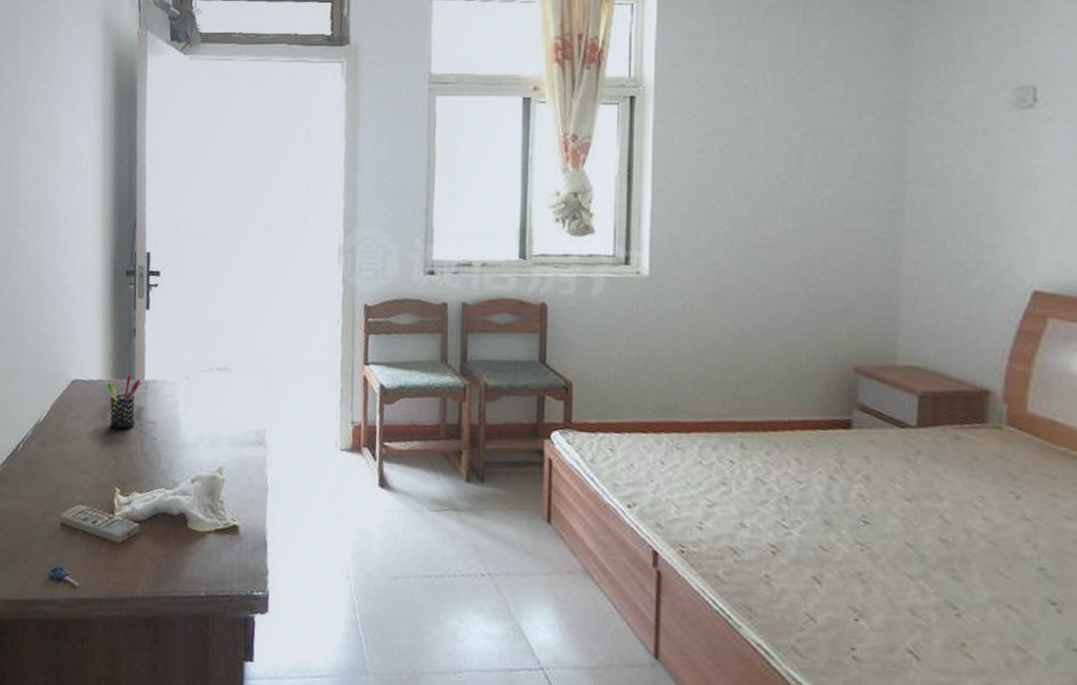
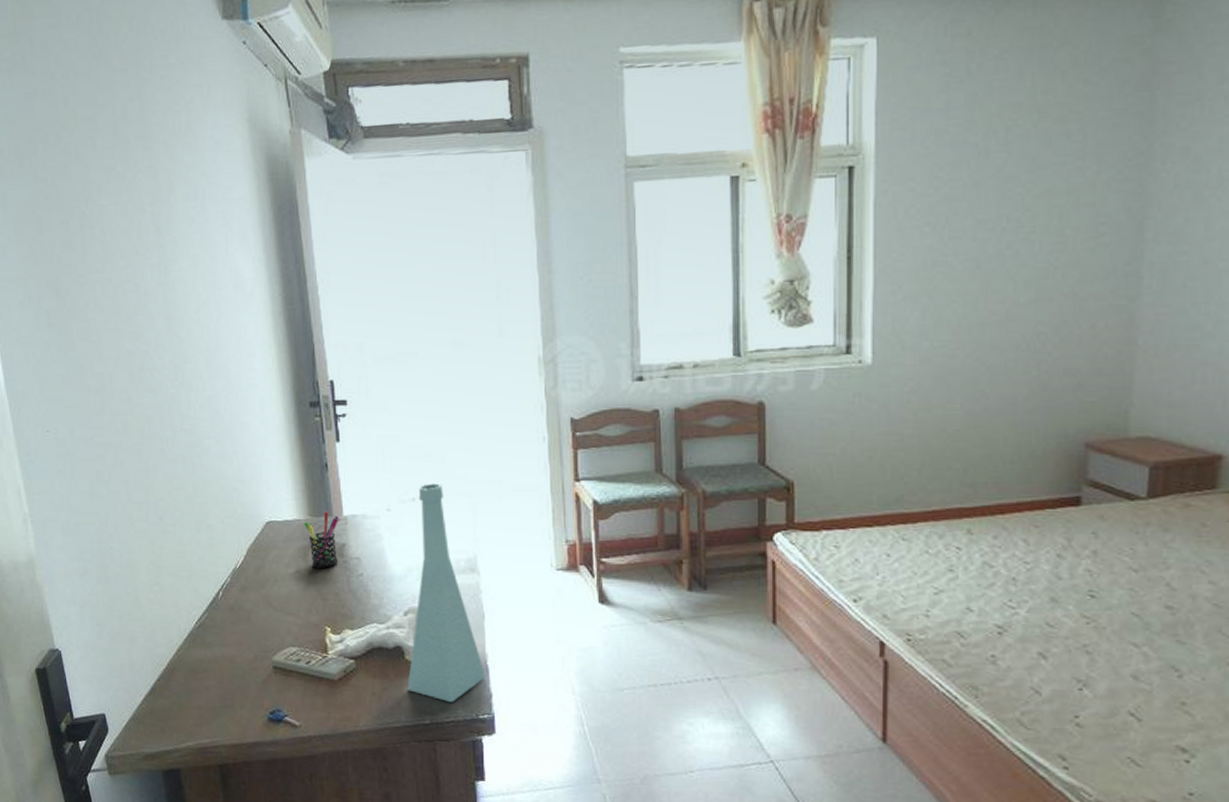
vase: none [187,355,265,577] -> present [407,483,487,703]

